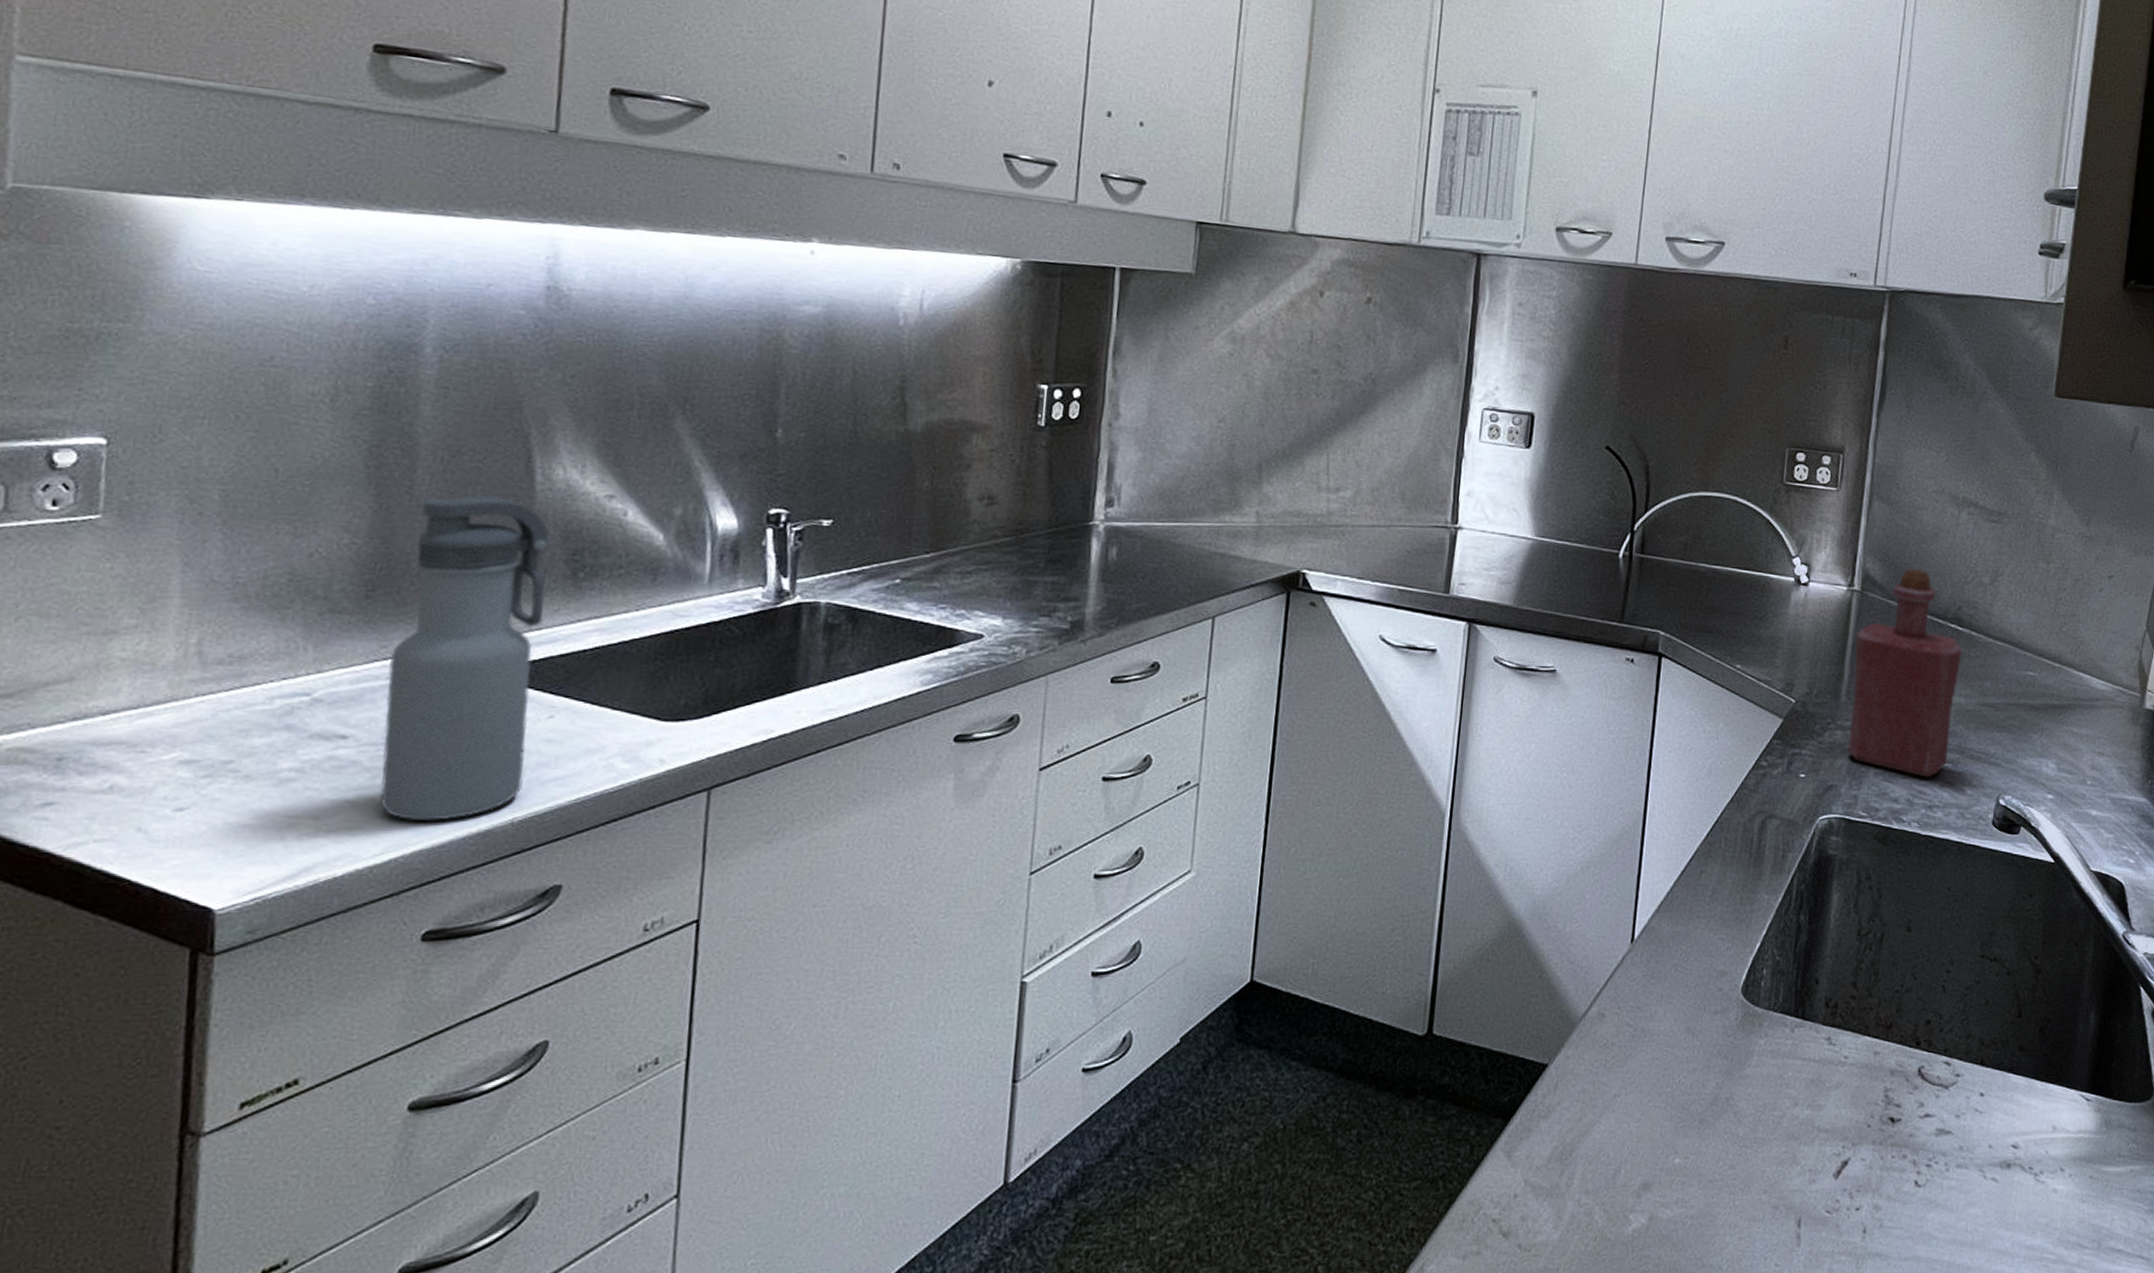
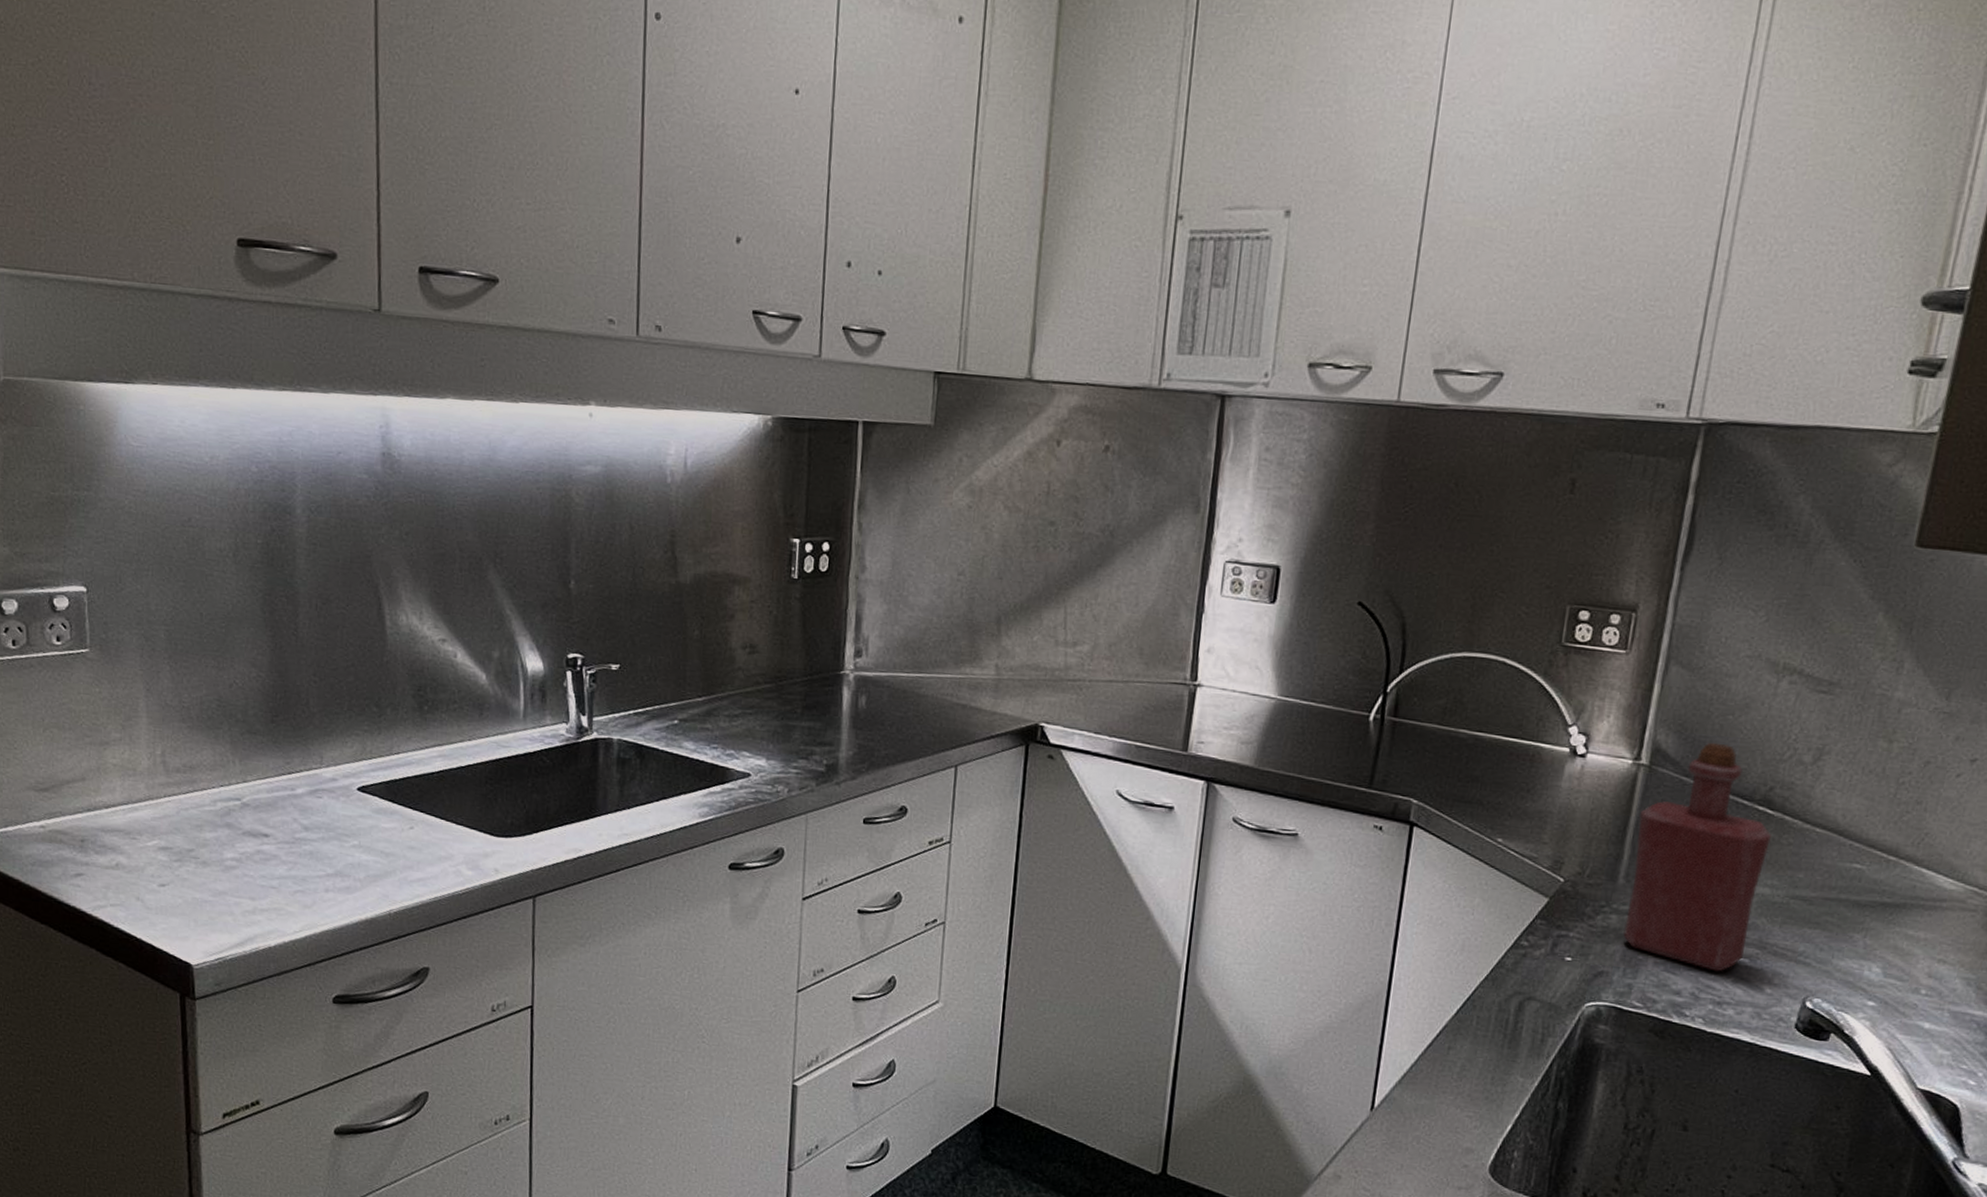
water bottle: present [379,496,549,822] -> none [292,638,401,909]

